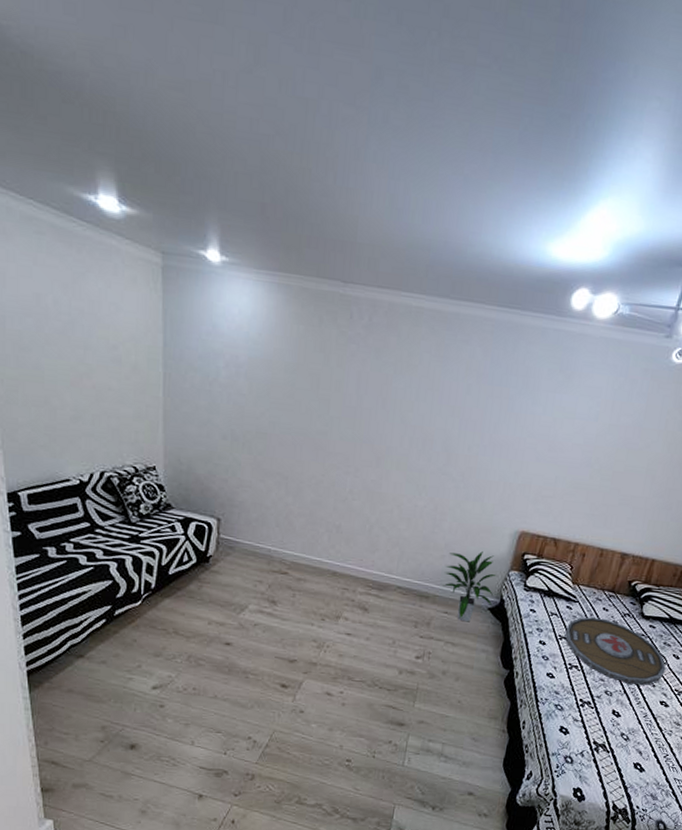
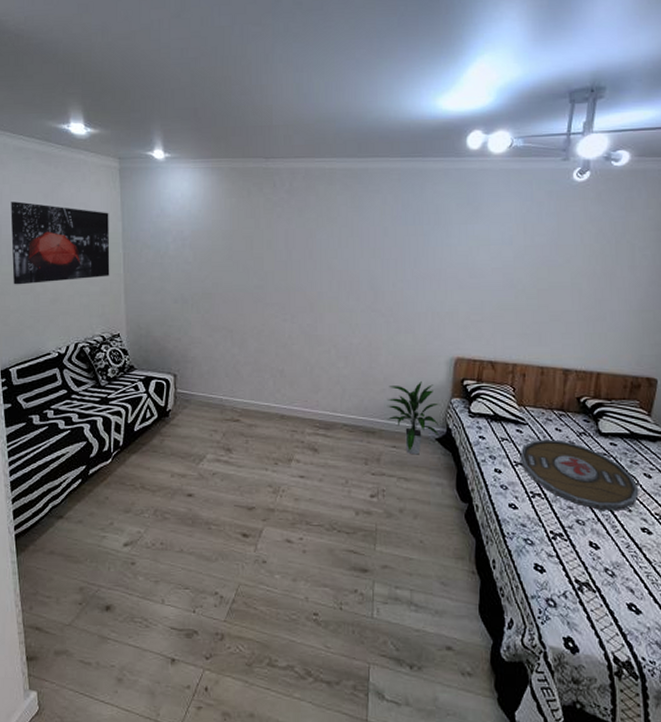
wall art: none [17,287,147,399] -> present [10,201,110,285]

